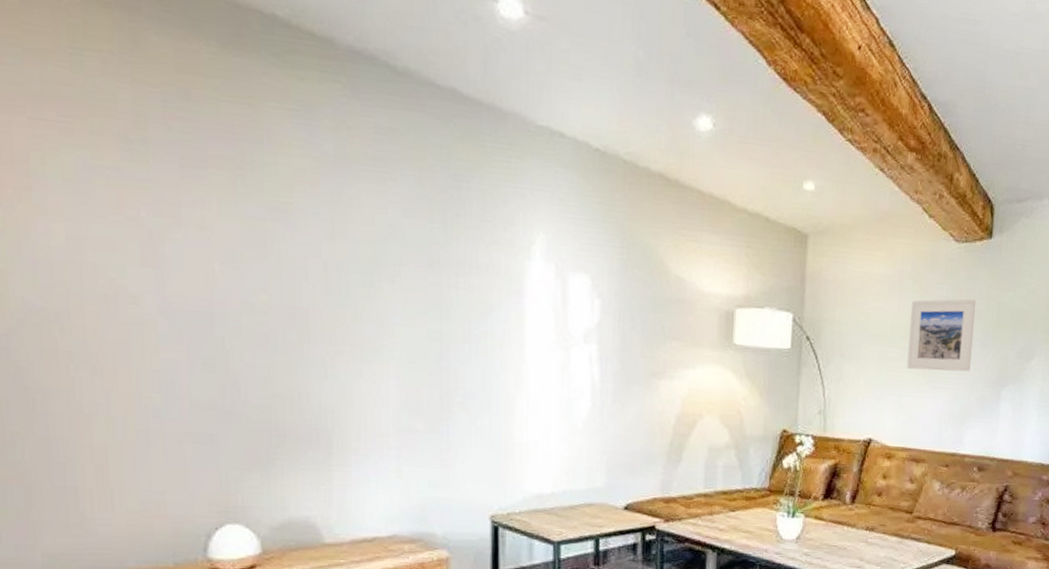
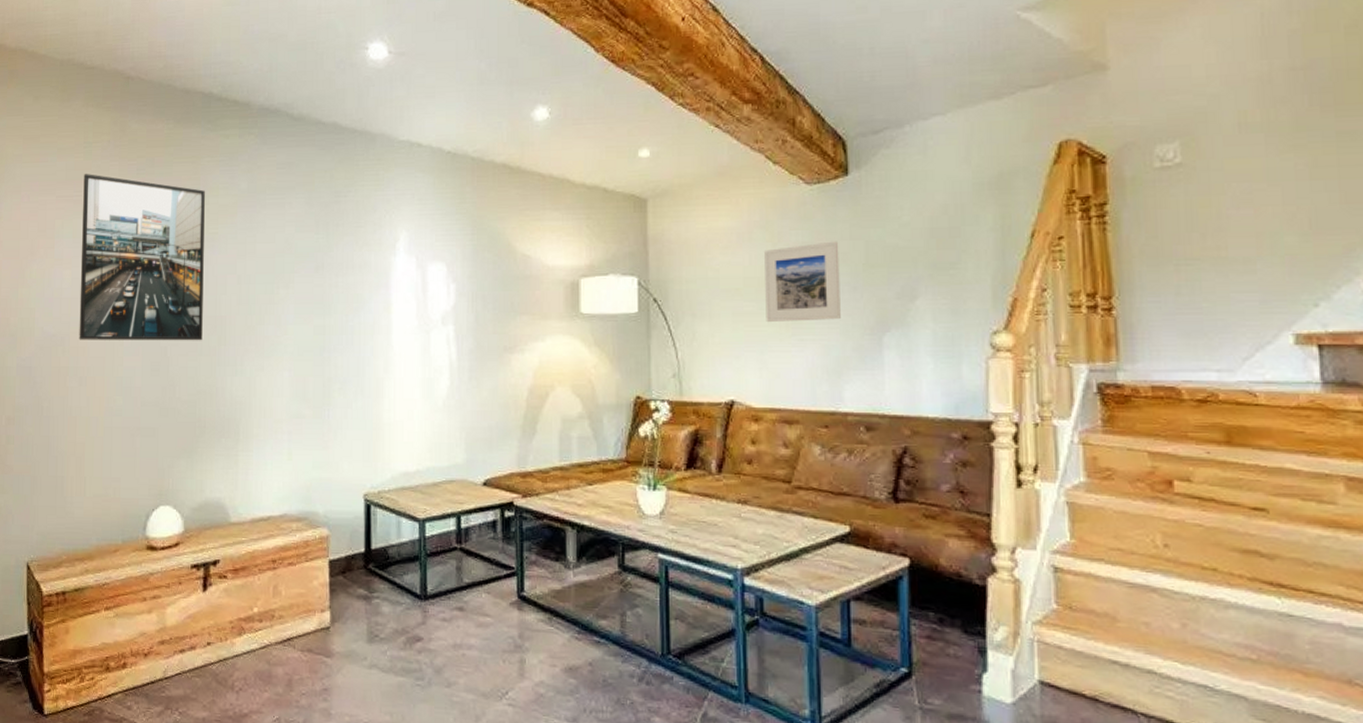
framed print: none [73,93,276,335] -> present [79,174,205,341]

